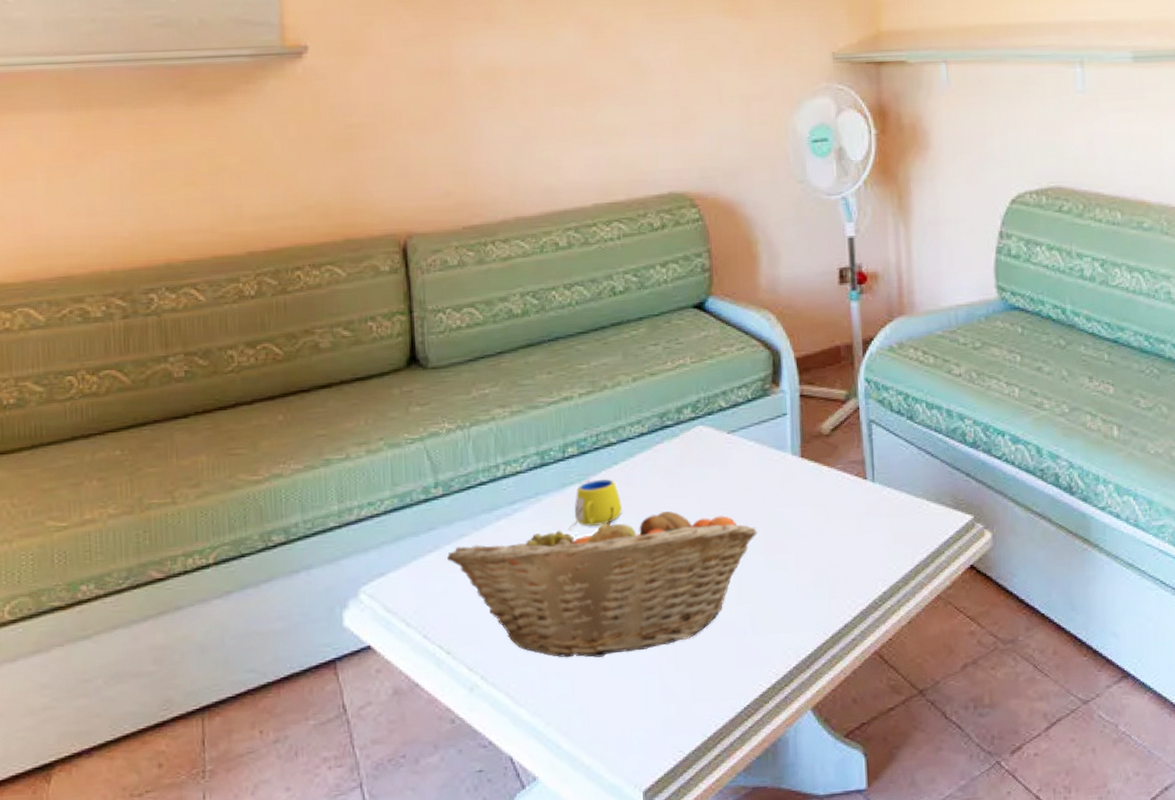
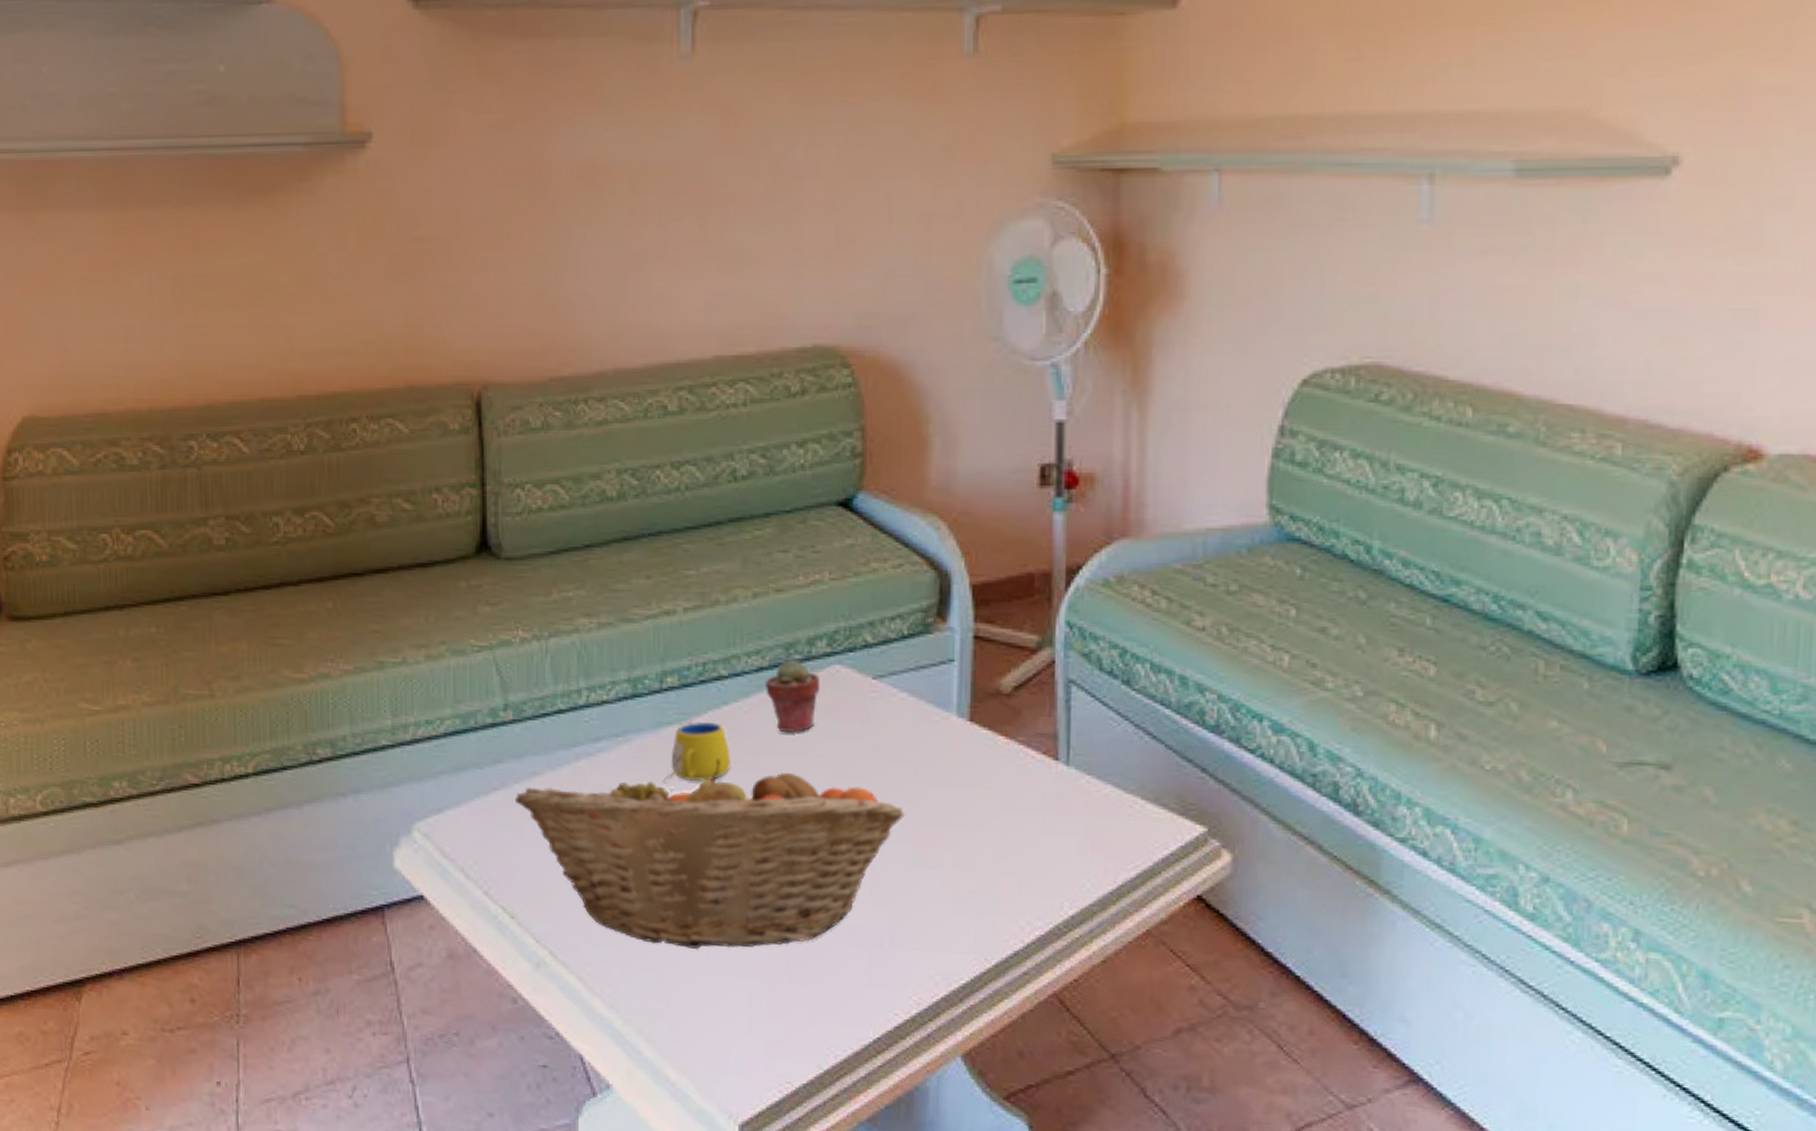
potted succulent: none [646,424,688,480] -> present [765,658,819,732]

